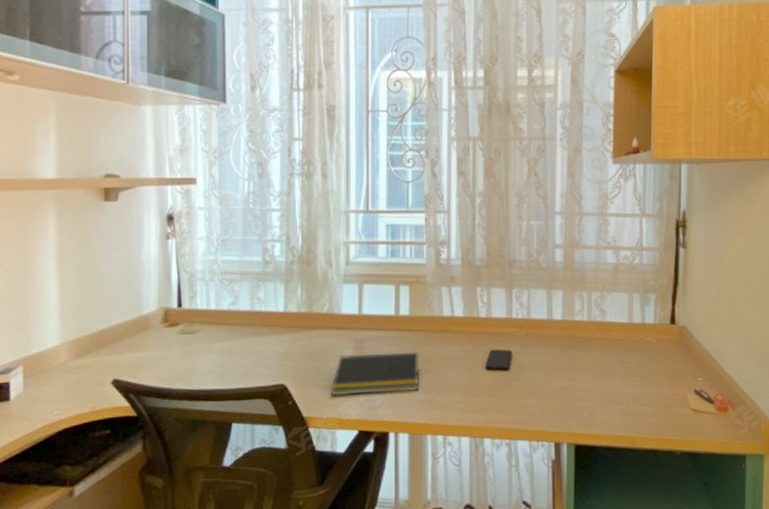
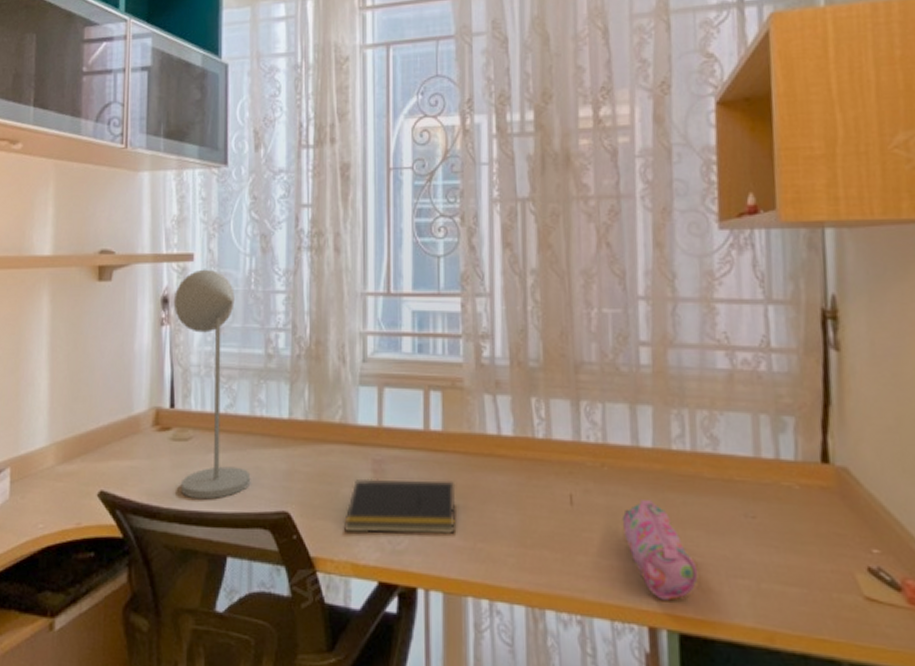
desk lamp: none [178,191,252,380] -> present [173,269,251,500]
smartphone: present [485,349,513,371] -> none [545,483,584,516]
pencil case: none [539,356,589,424] -> present [621,500,698,601]

